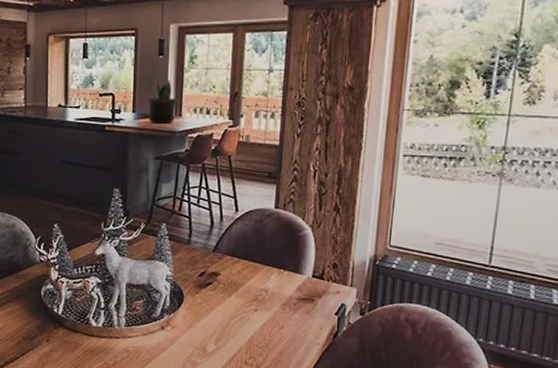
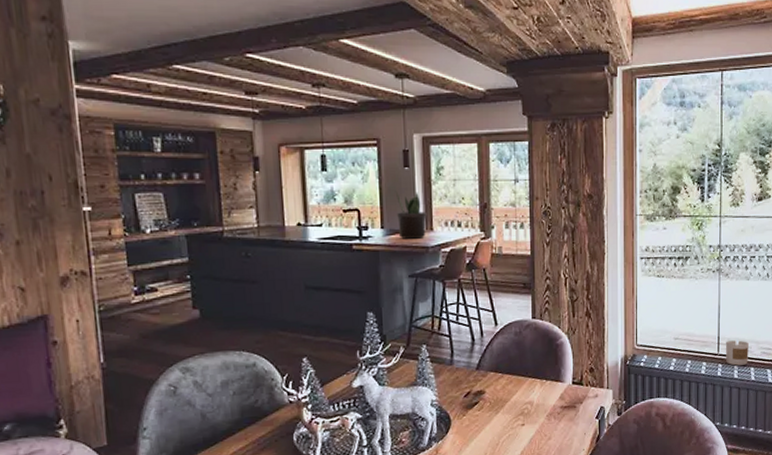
candle: none [498,251,531,281] -> present [725,339,749,366]

